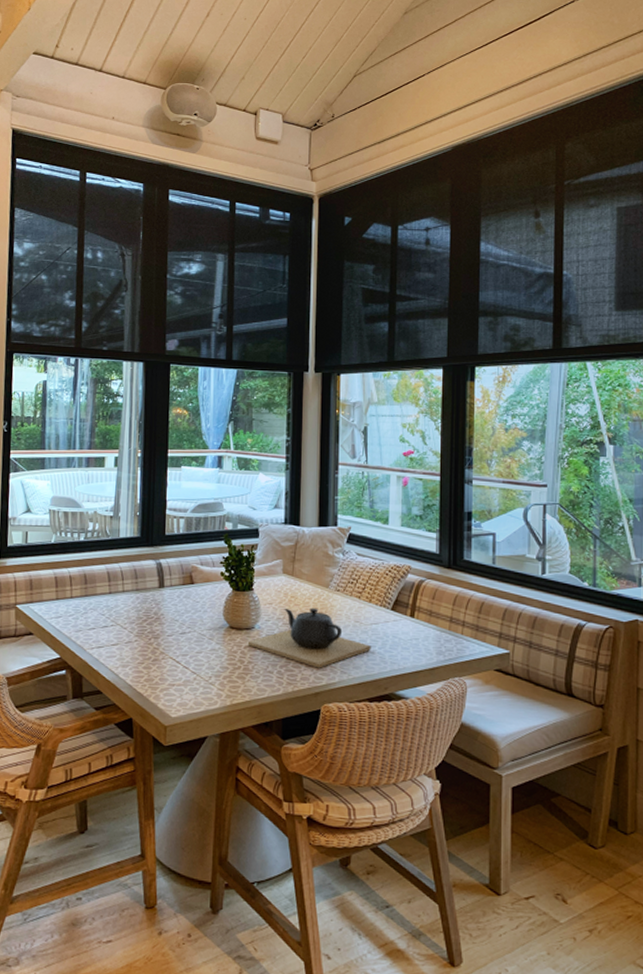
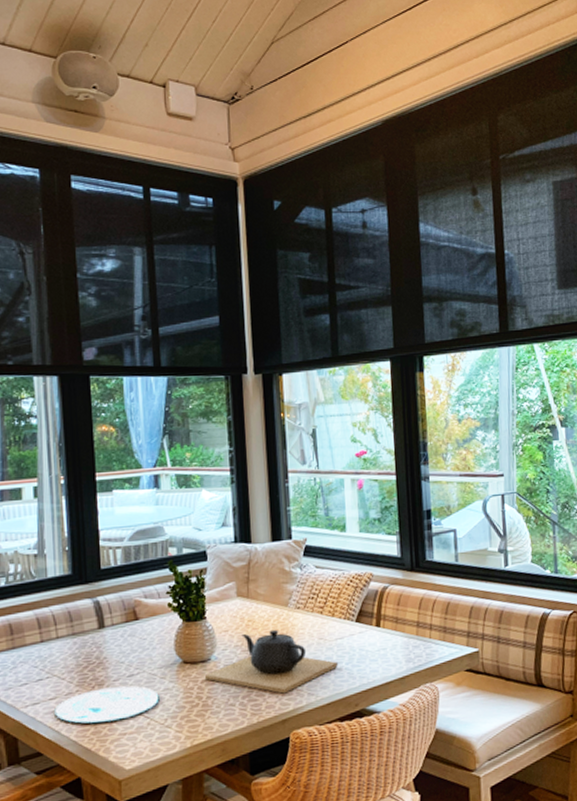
plate: none [115,641,206,672] -> present [54,686,159,724]

